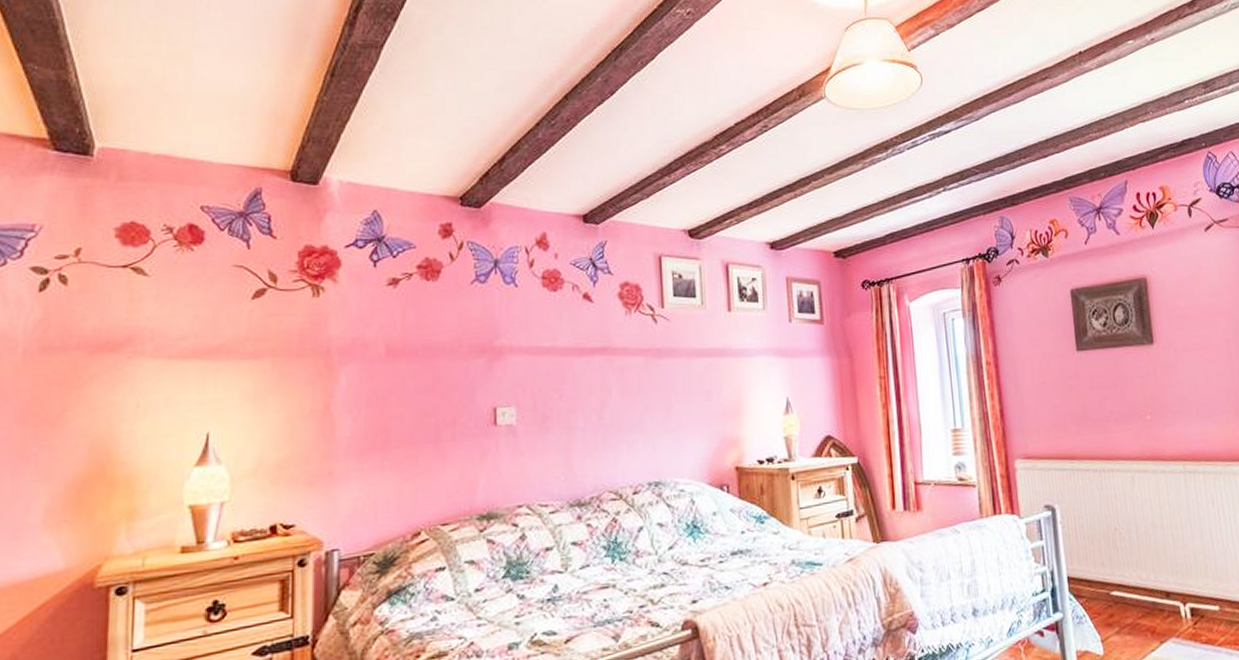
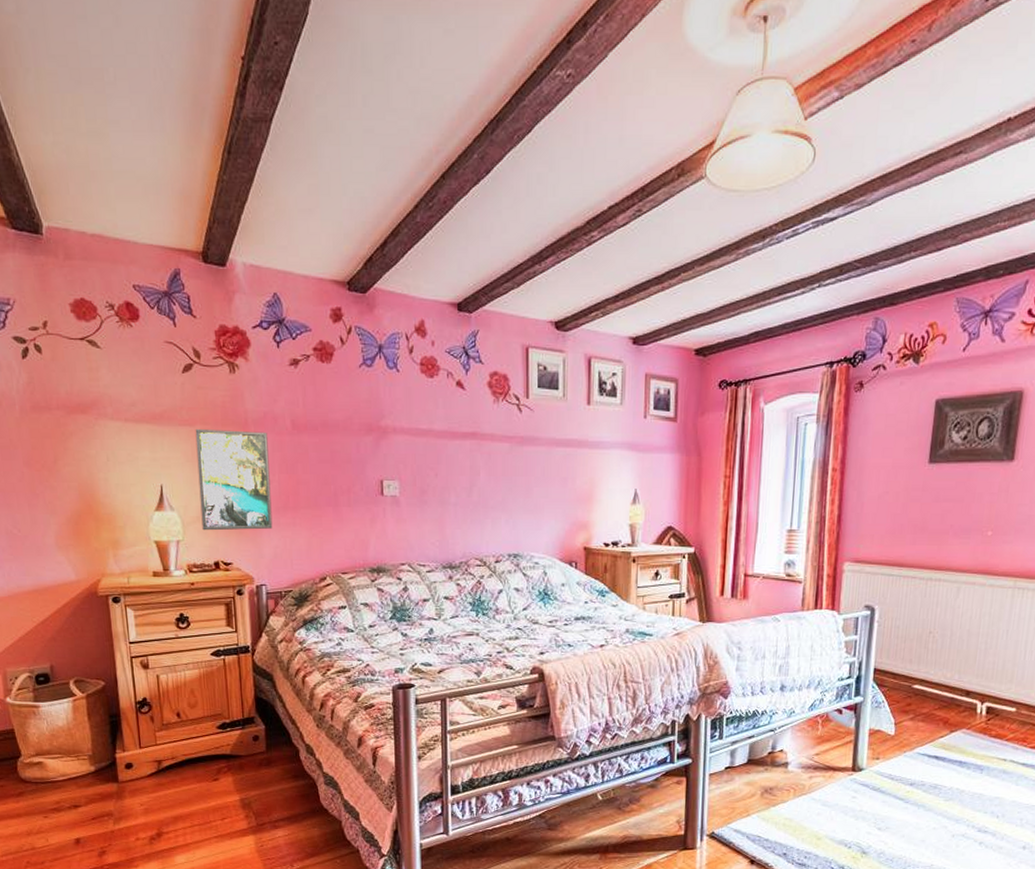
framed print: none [258,360,355,486] -> present [195,428,273,531]

